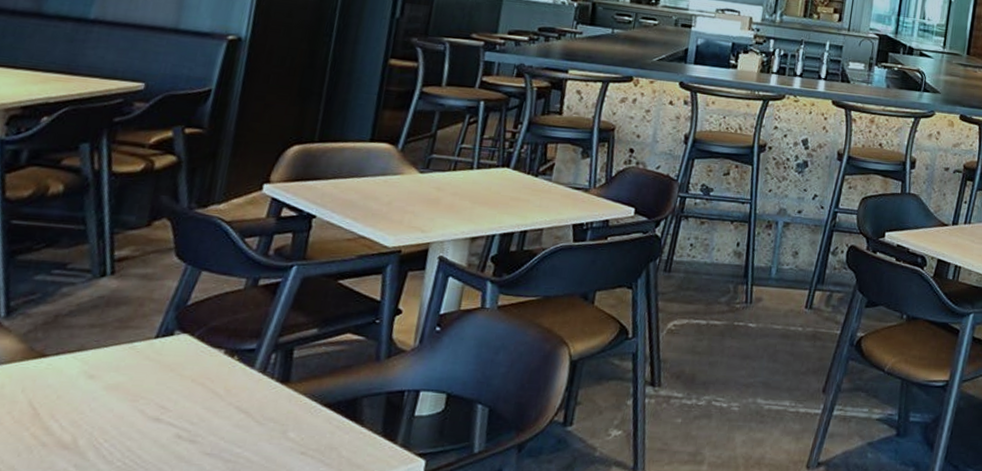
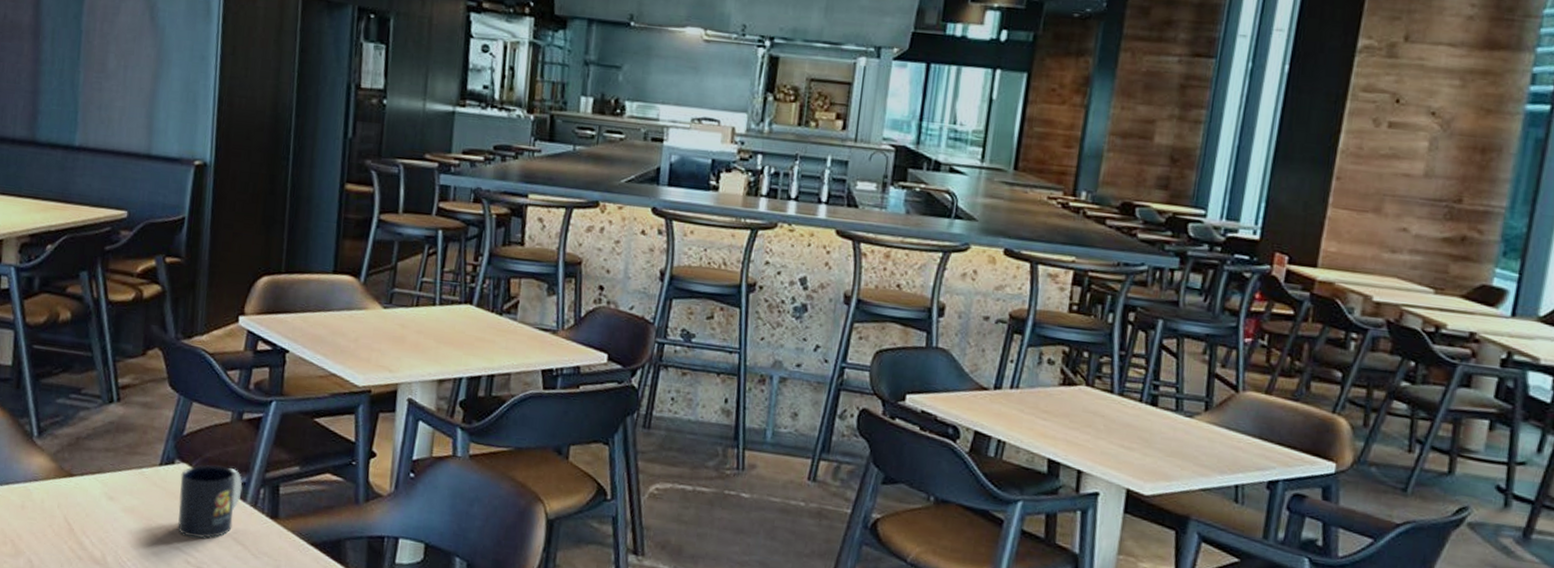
mug: none [170,333,253,411] -> present [178,464,243,538]

